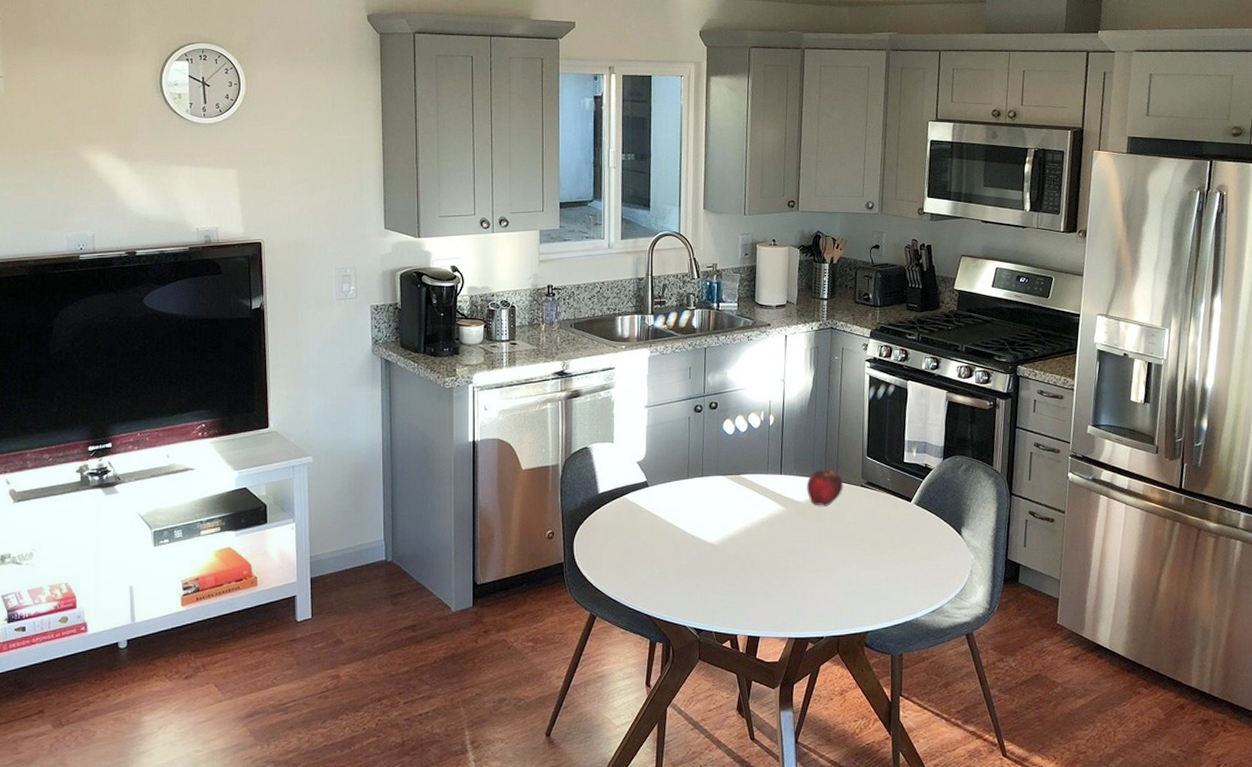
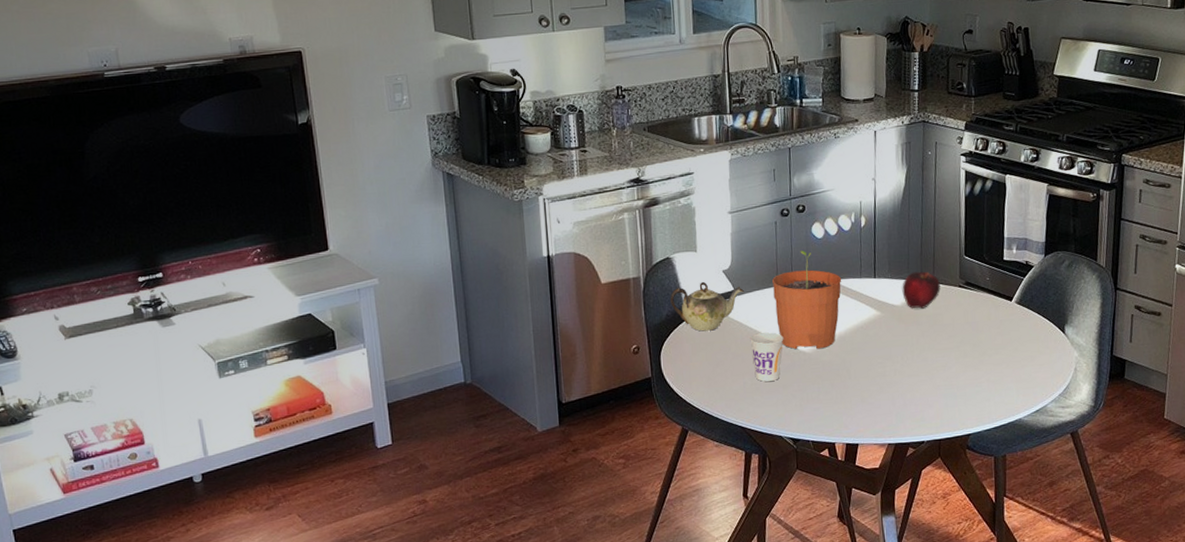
teapot: none [586,471,657,520] -> present [670,281,745,332]
cup: none [659,523,692,572] -> present [750,332,784,382]
plant pot: none [683,446,750,542] -> present [771,251,842,350]

